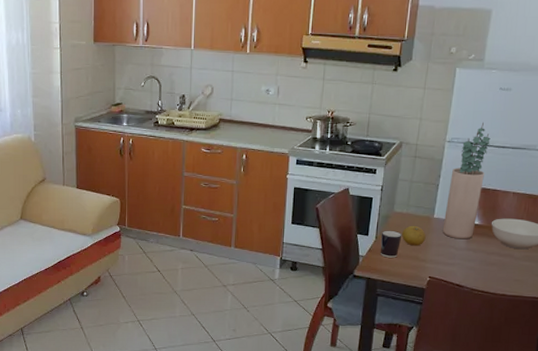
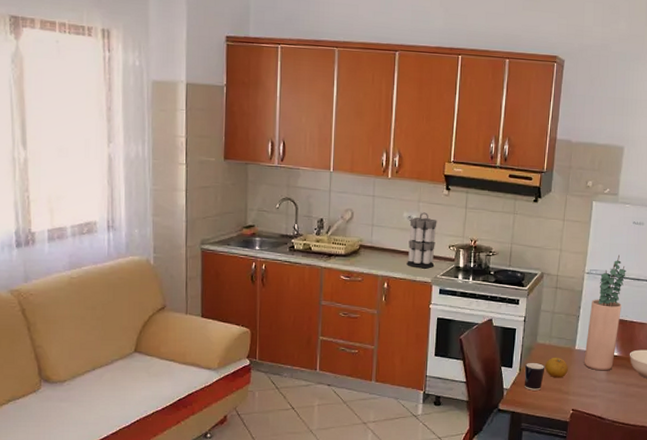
spice rack: none [264,85,295,140] -> present [407,212,437,269]

